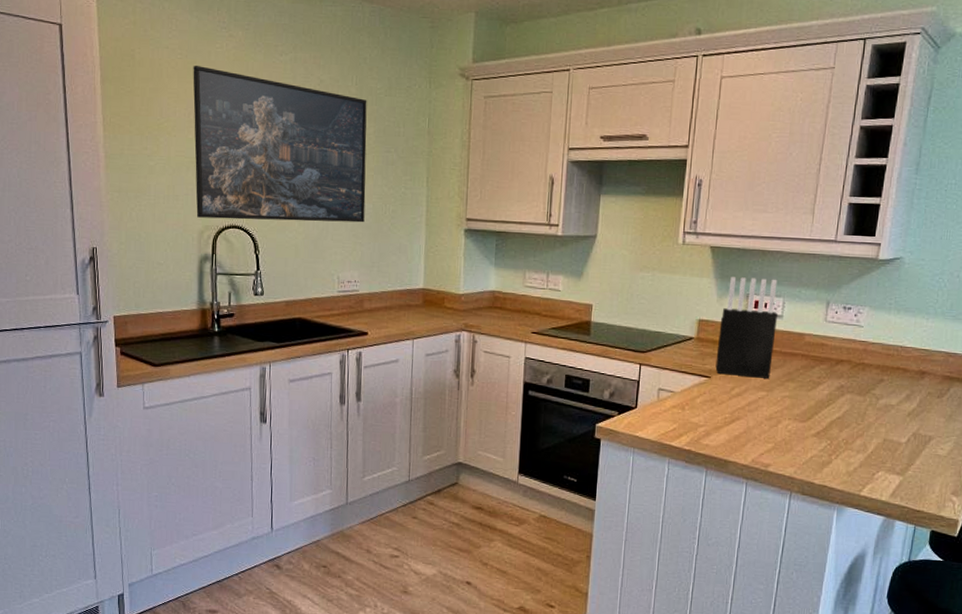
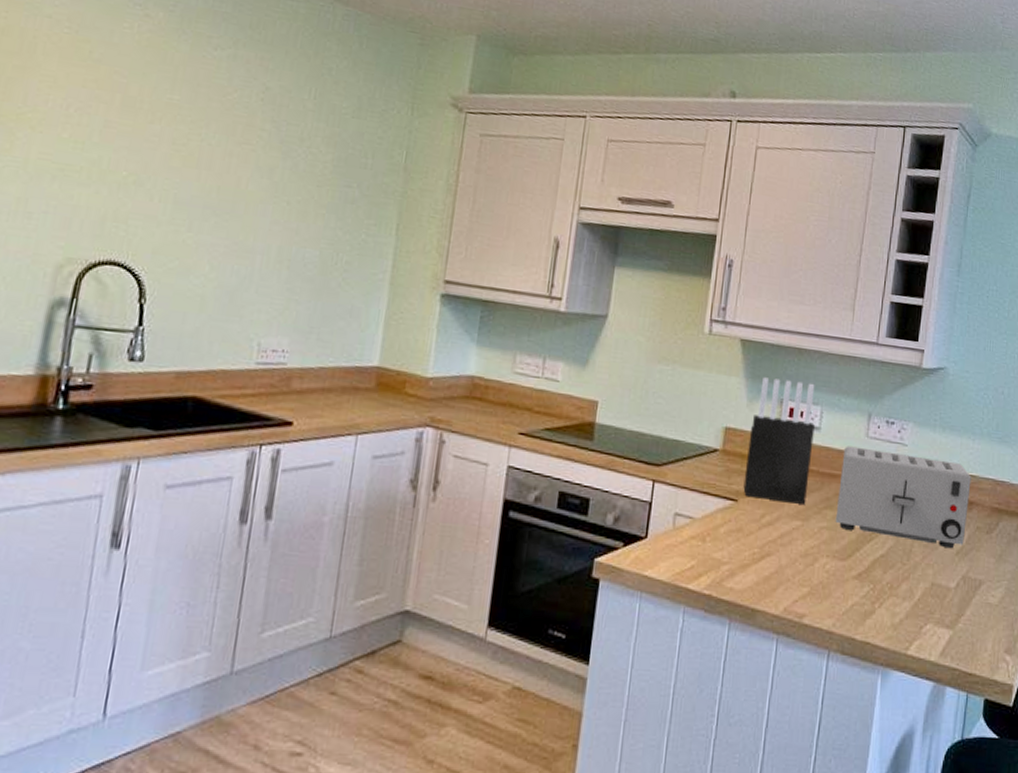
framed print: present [193,65,367,223] -> none [56,44,327,274]
toaster: none [796,329,924,411] -> present [835,446,971,549]

